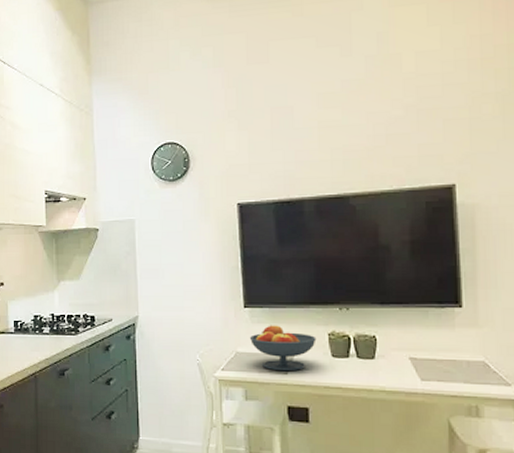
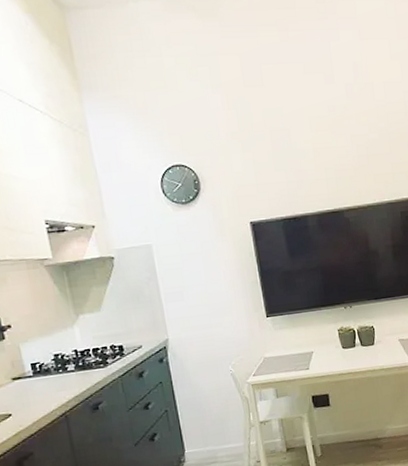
fruit bowl: present [250,325,317,372] -> none [275,328,329,368]

